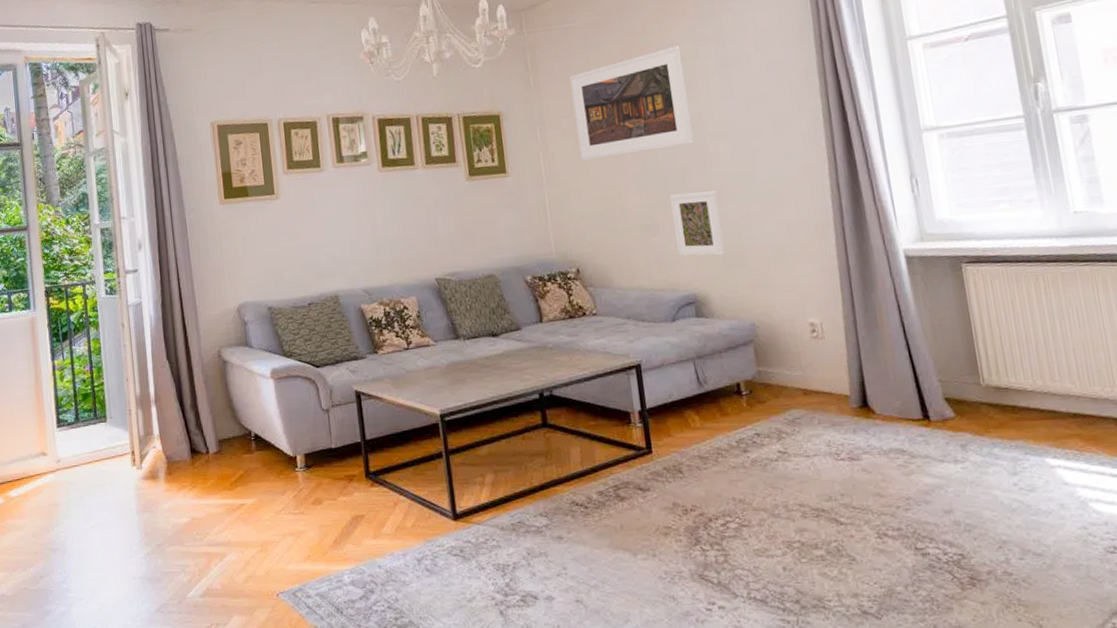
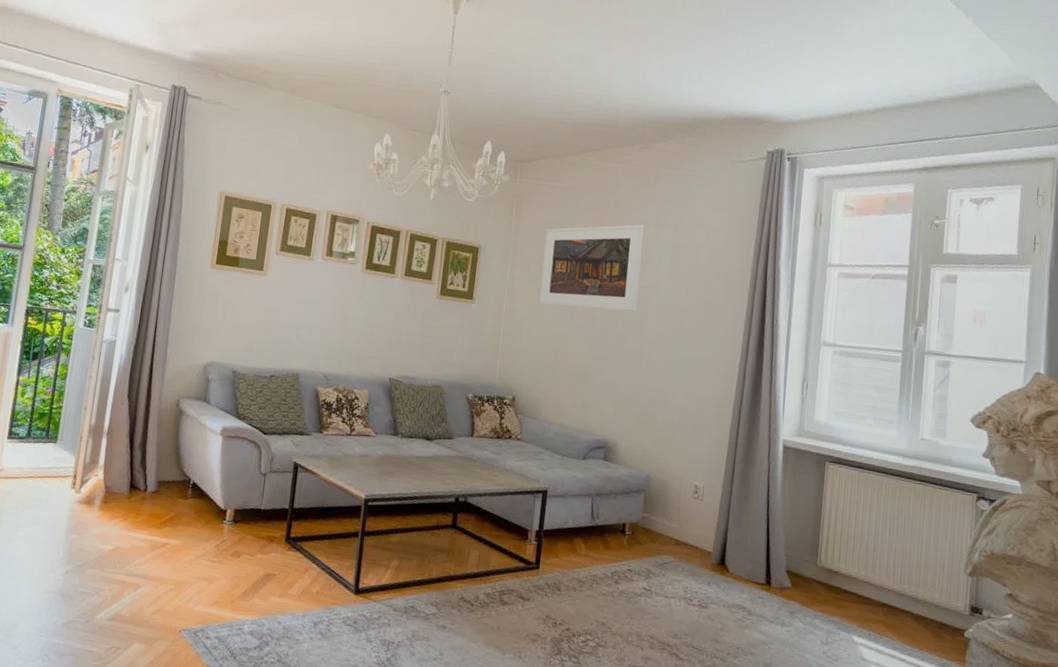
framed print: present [669,191,725,256] -> none [601,350,645,412]

